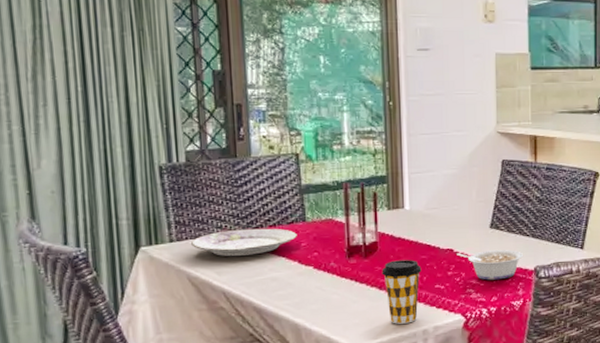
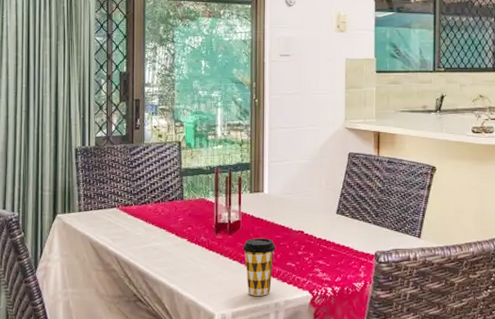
plate: present [191,228,297,257] -> none [95,203,176,227]
legume: present [457,250,523,280] -> none [307,234,365,262]

